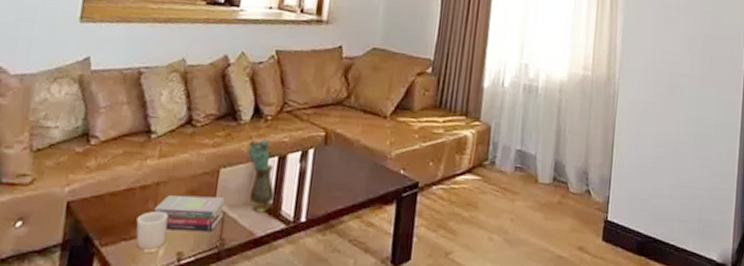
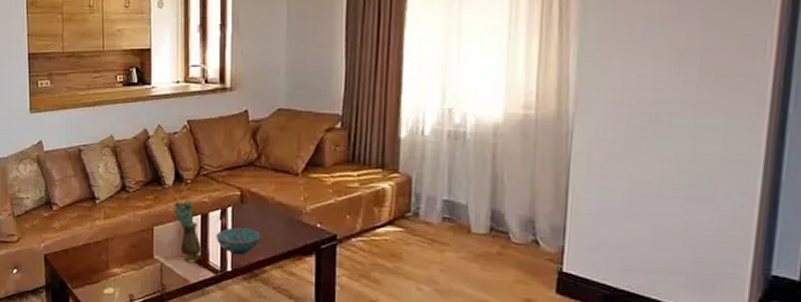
mug: present [135,210,169,250] -> none [95,261,119,292]
books: present [153,195,225,232] -> none [106,249,161,279]
decorative bowl: none [292,172,342,204] -> present [216,227,261,256]

